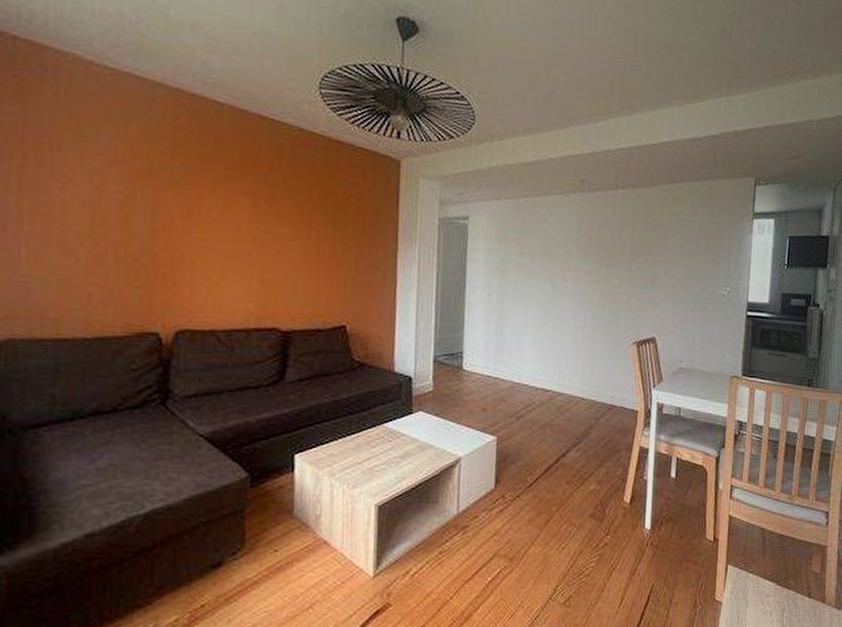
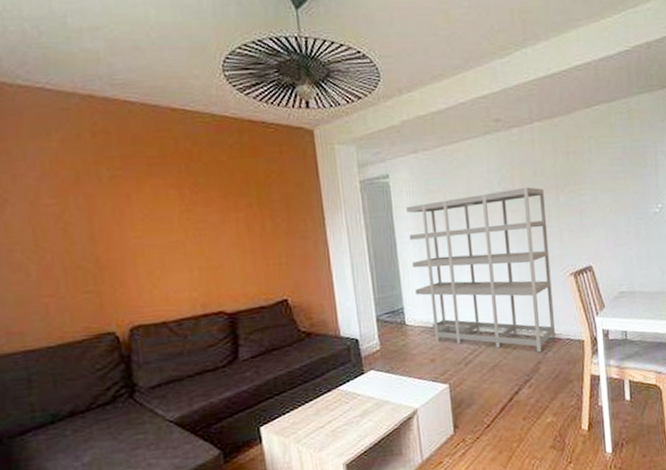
shelving unit: none [477,250,619,417] -> present [406,187,556,353]

